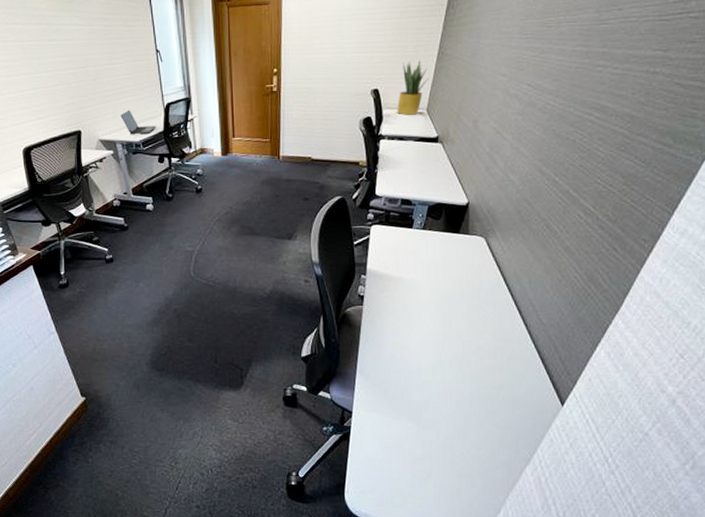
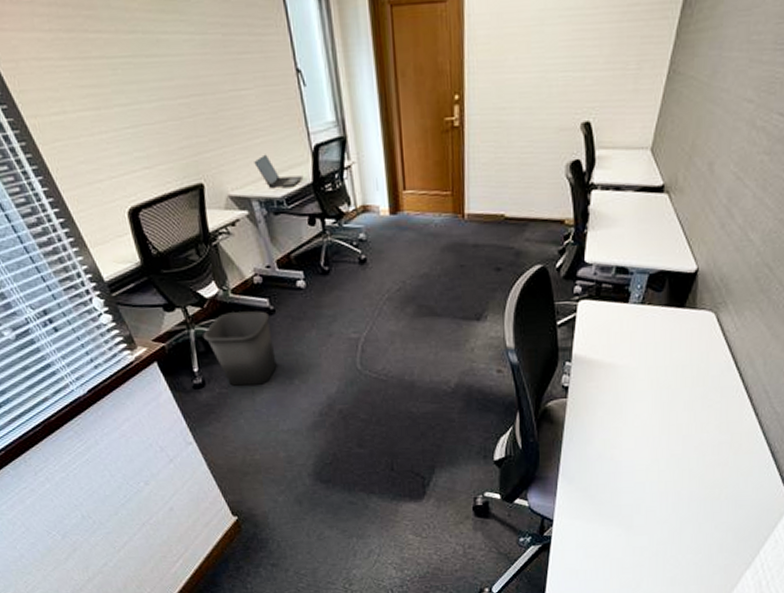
waste bin: none [70,227,127,288] -> present [203,311,277,387]
planter: present [397,59,429,115] -> none [614,79,656,157]

